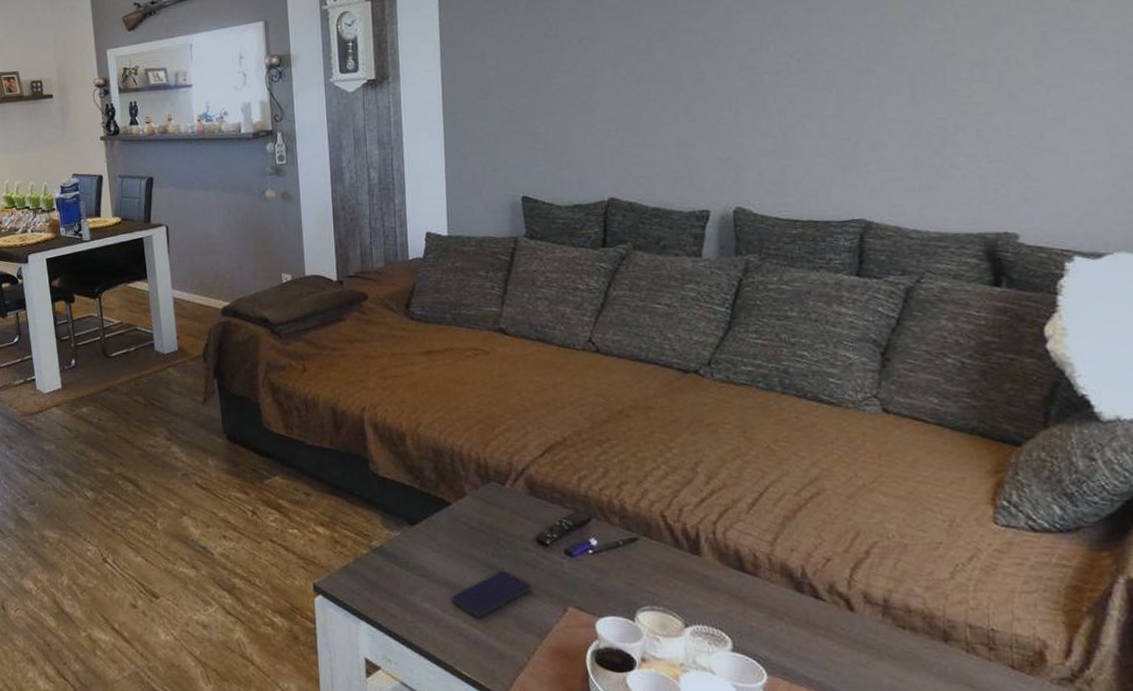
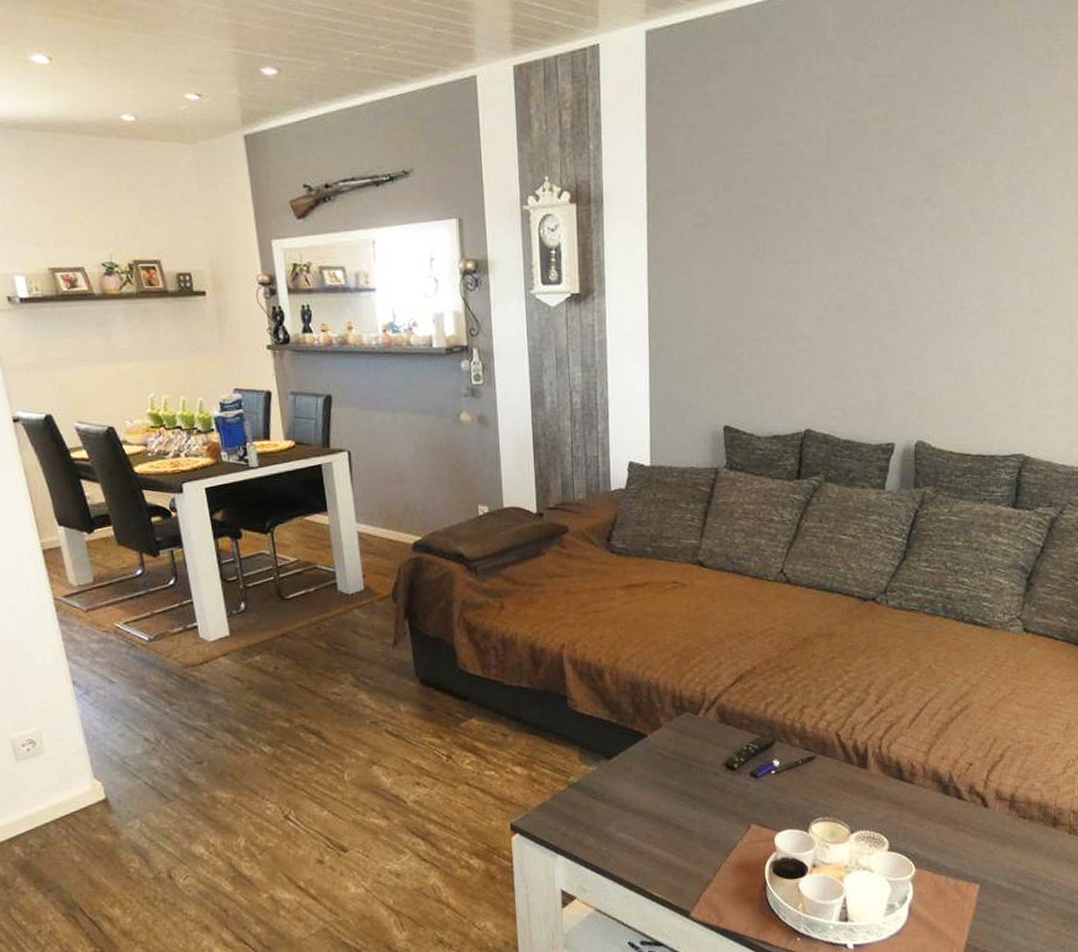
smartphone: present [451,570,531,618] -> none [644,795,719,842]

